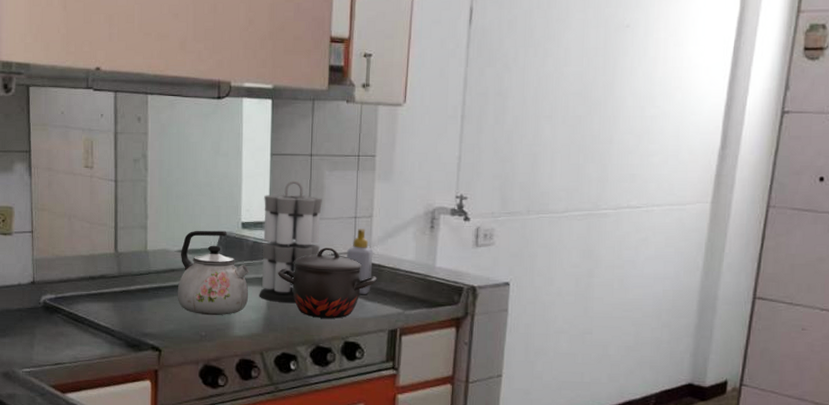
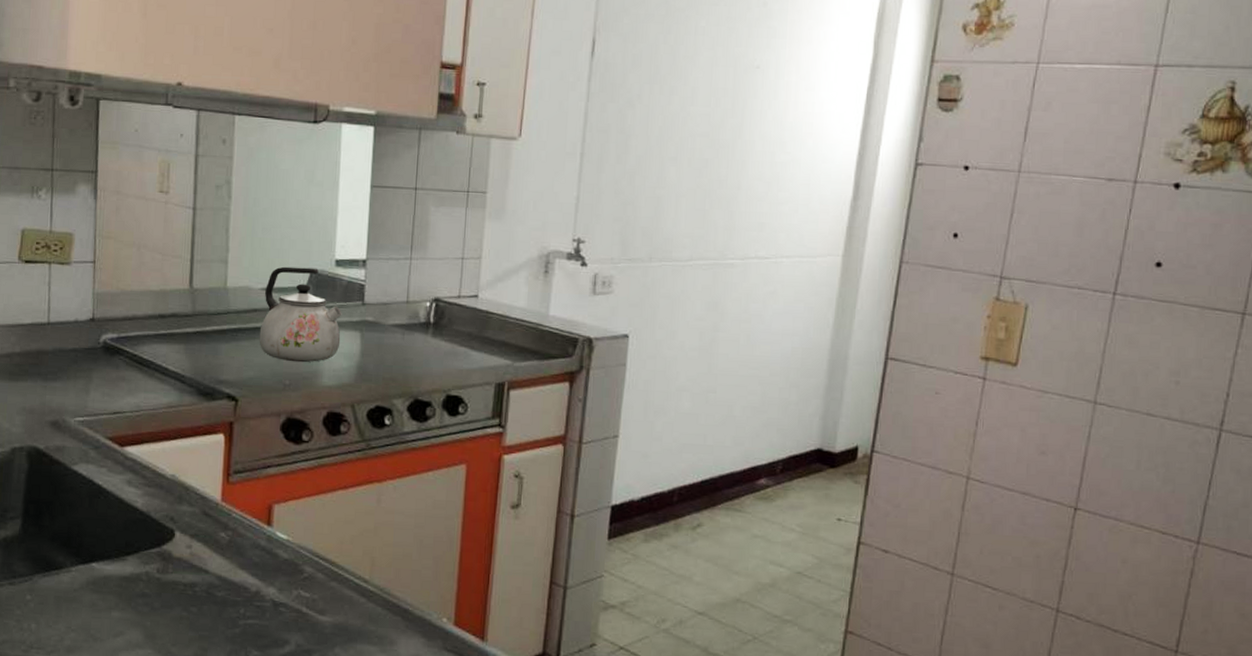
spice rack: present [259,180,322,303] -> none [352,215,426,350]
cooking pot: present [277,247,377,319] -> none [373,290,484,369]
soap bottle: present [347,229,373,294] -> none [452,271,481,343]

